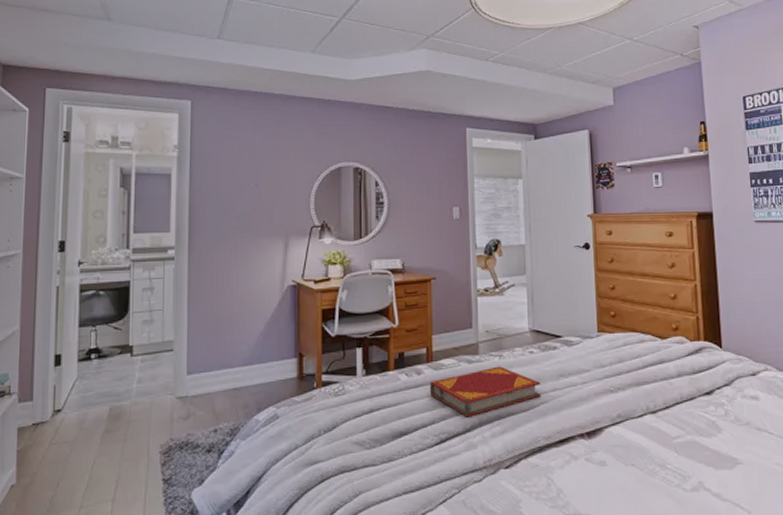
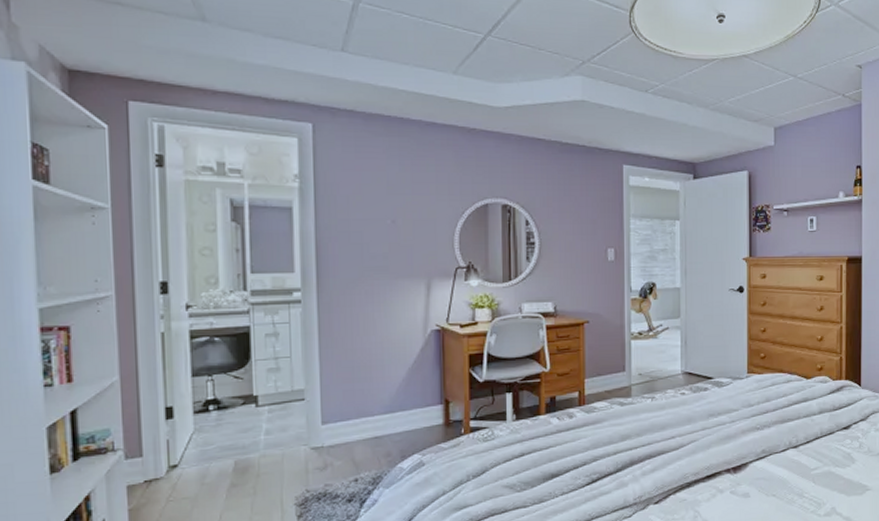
hardback book: present [429,366,542,417] -> none [581,408,691,458]

